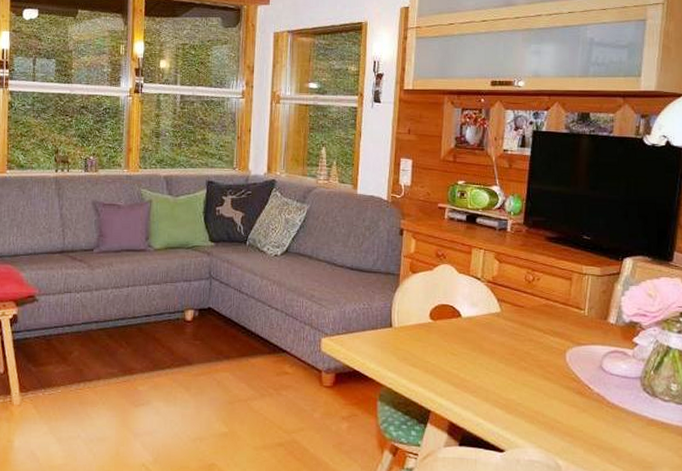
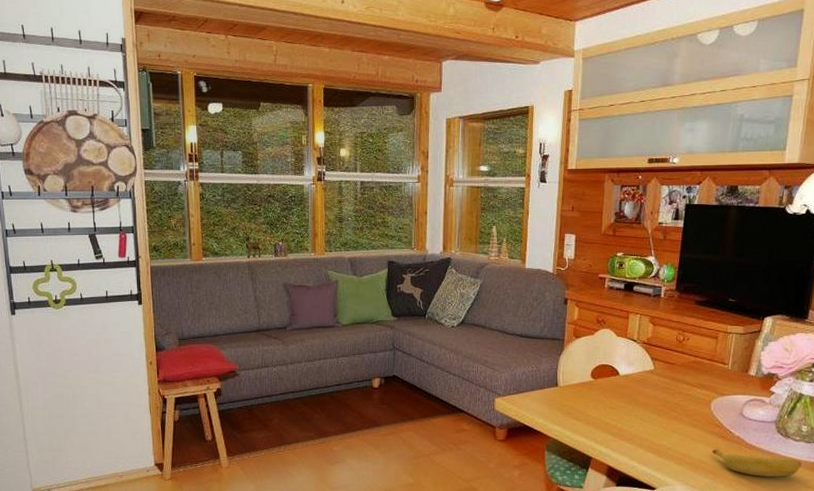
banana: none [568,407,672,443] -> present [712,449,801,477]

